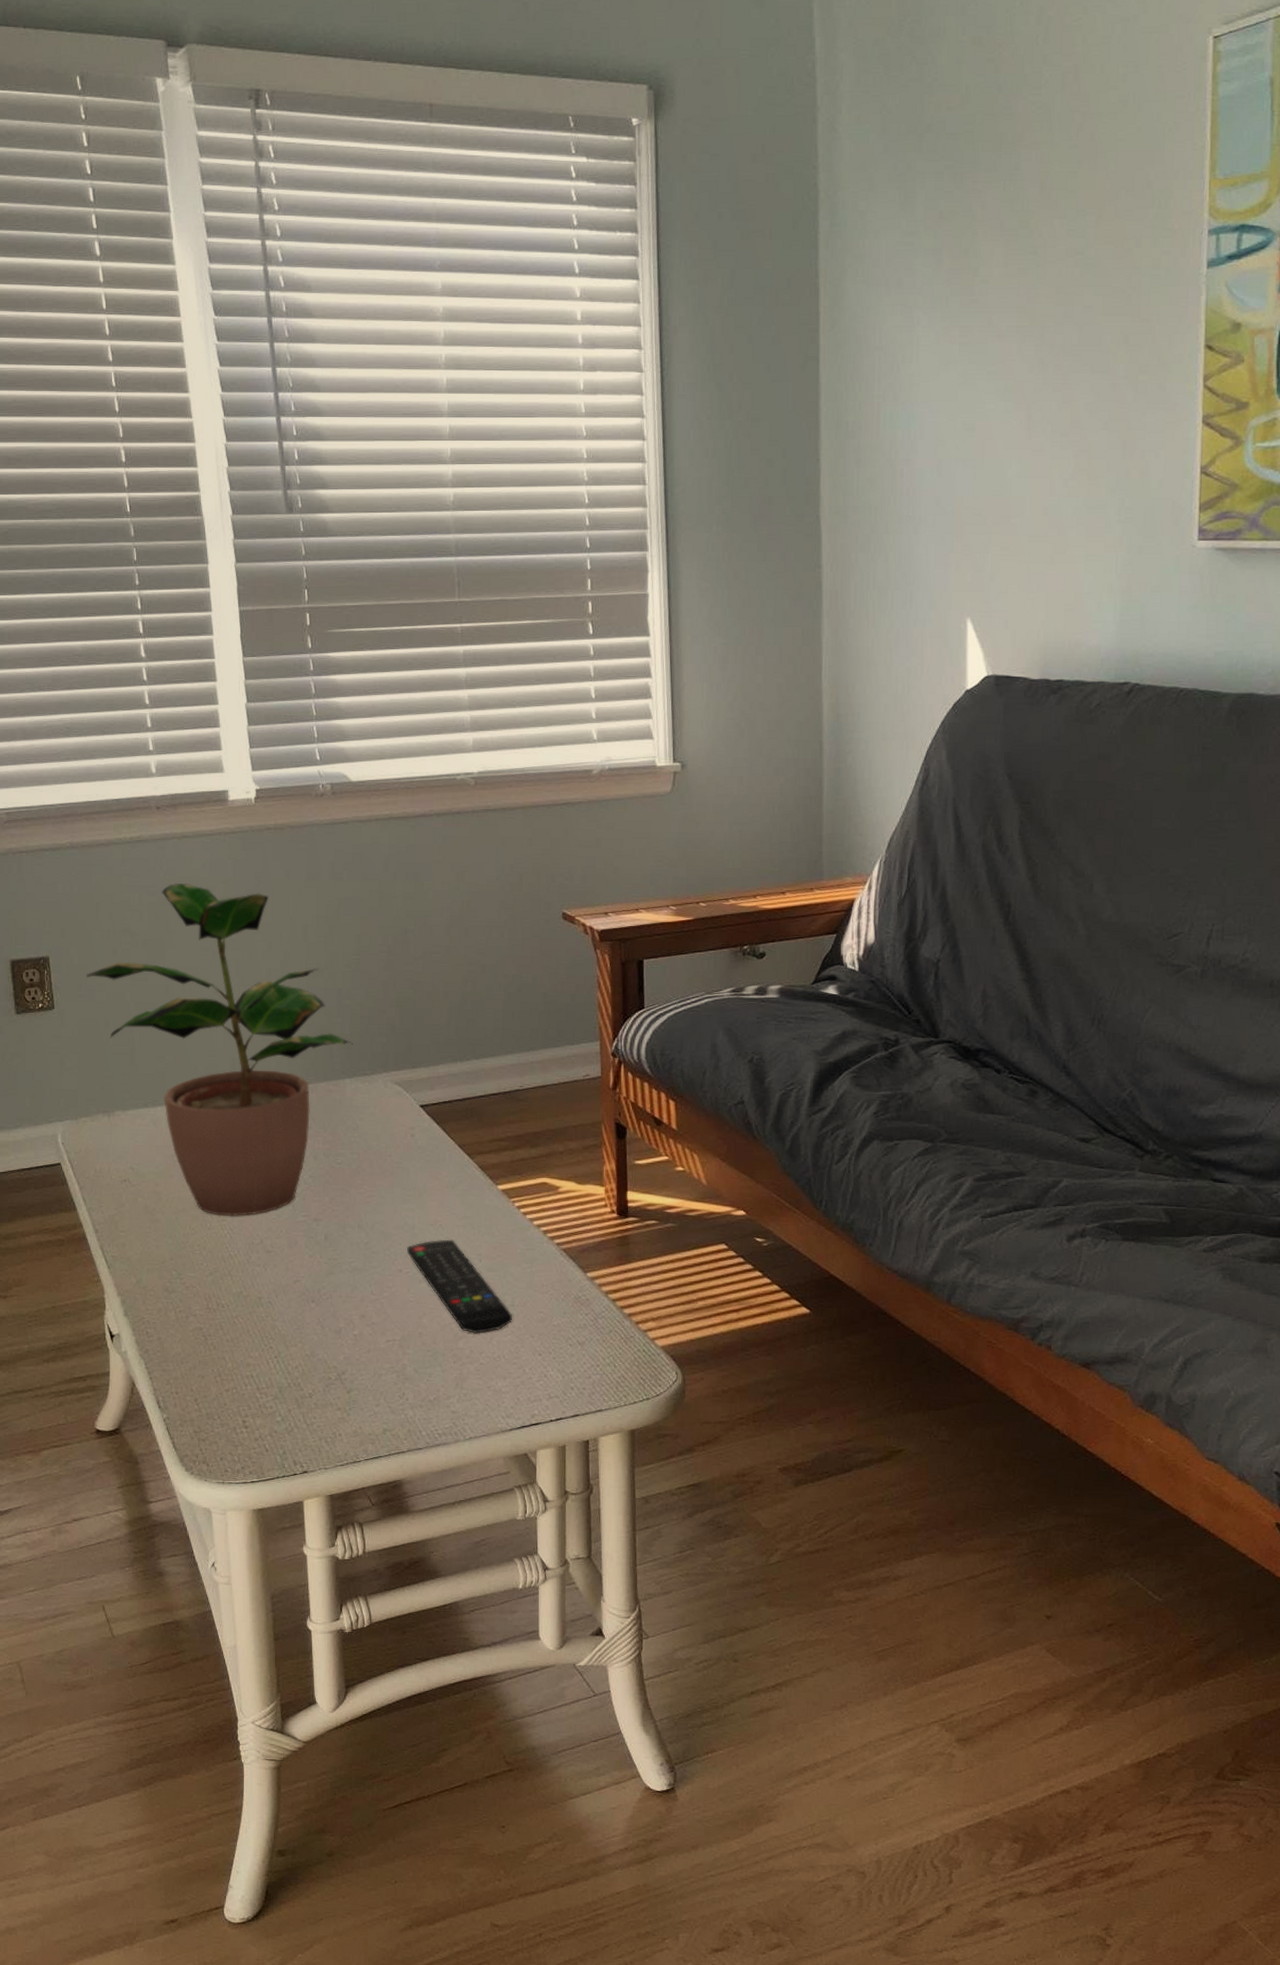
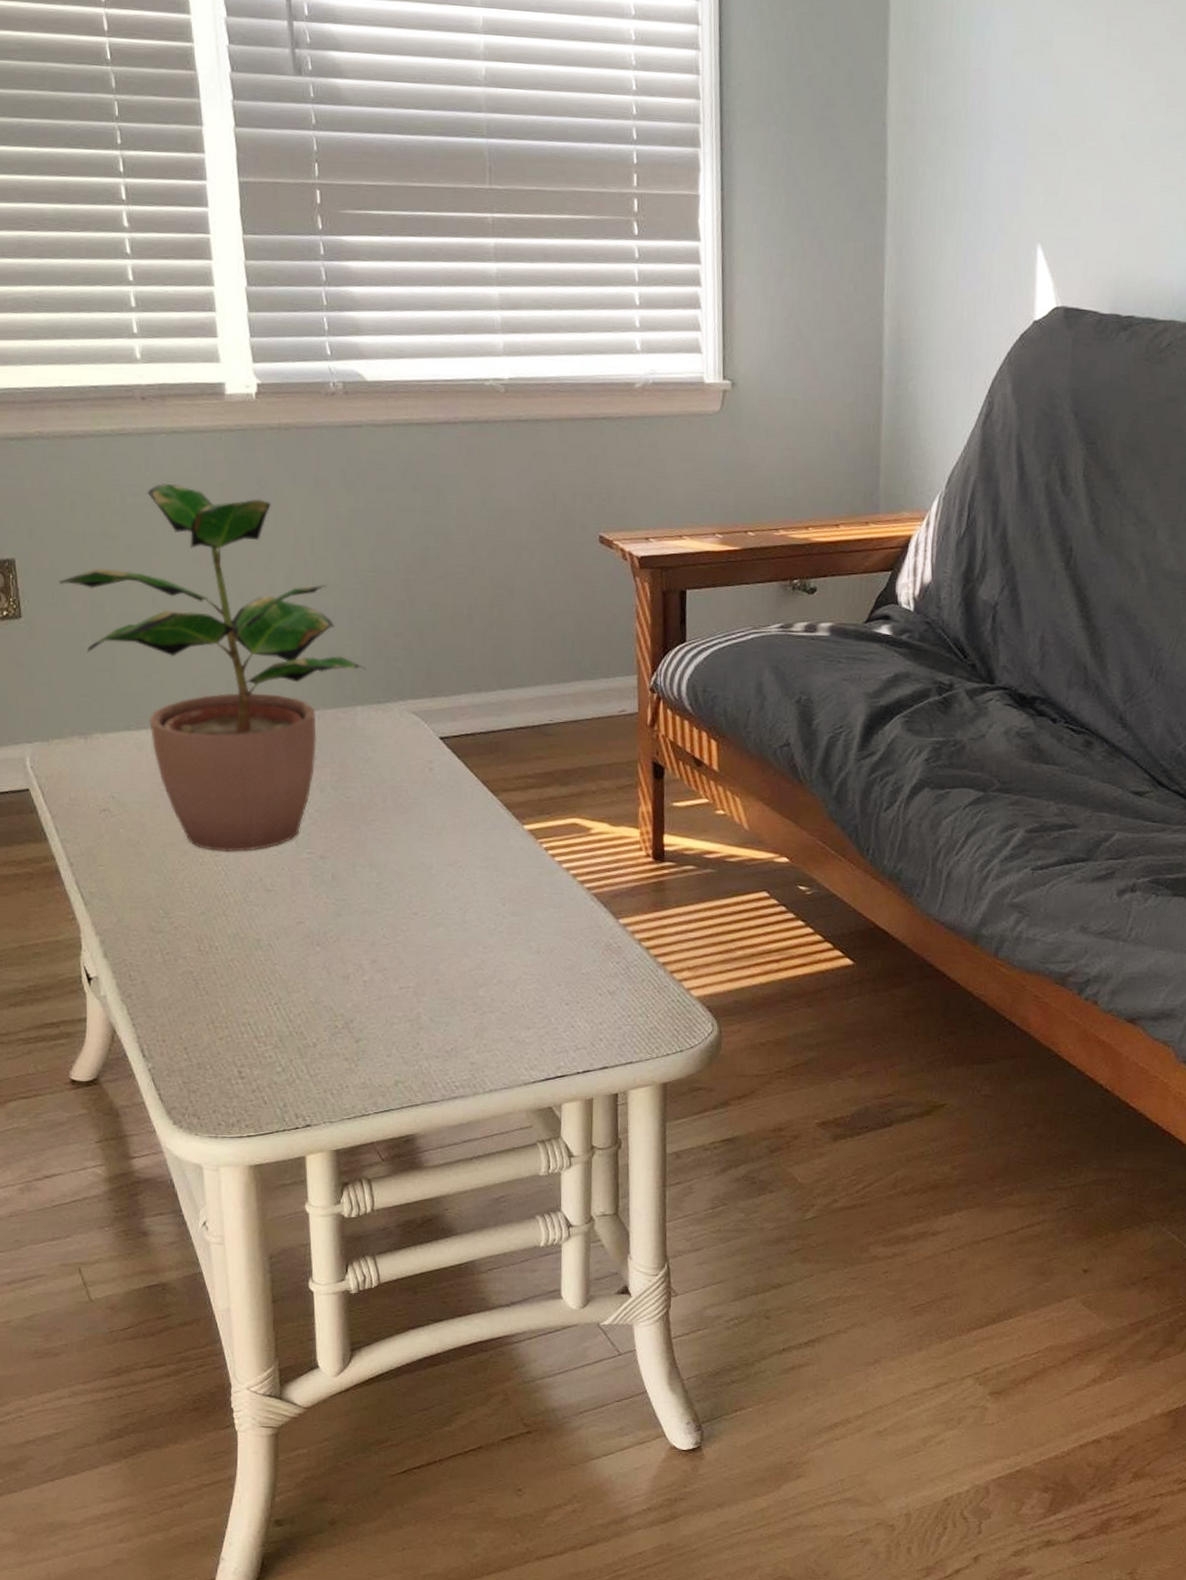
remote control: present [407,1239,513,1334] -> none [423,881,539,981]

